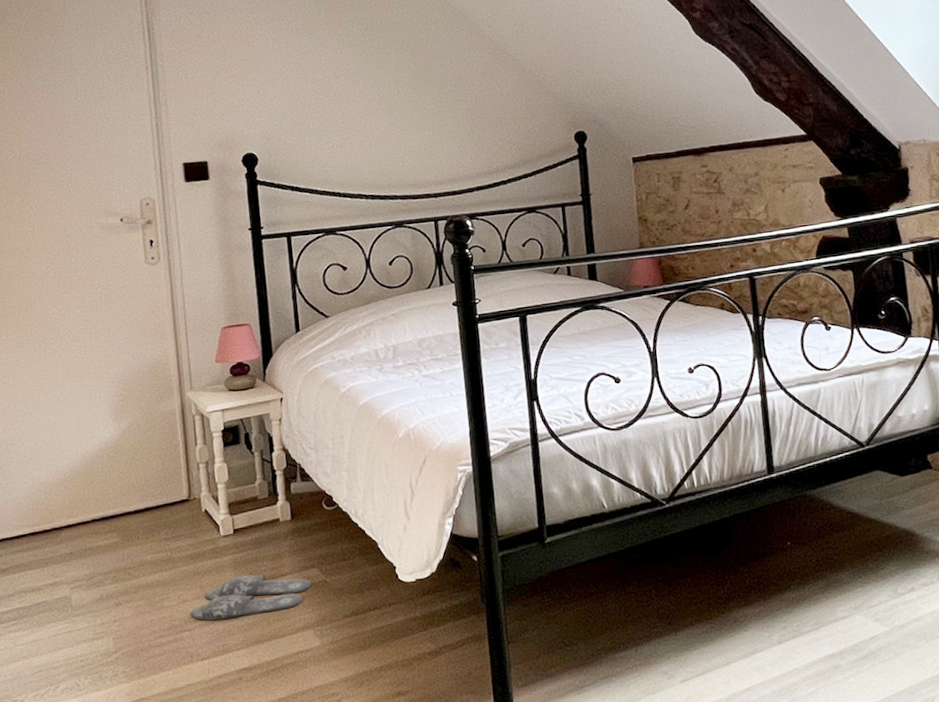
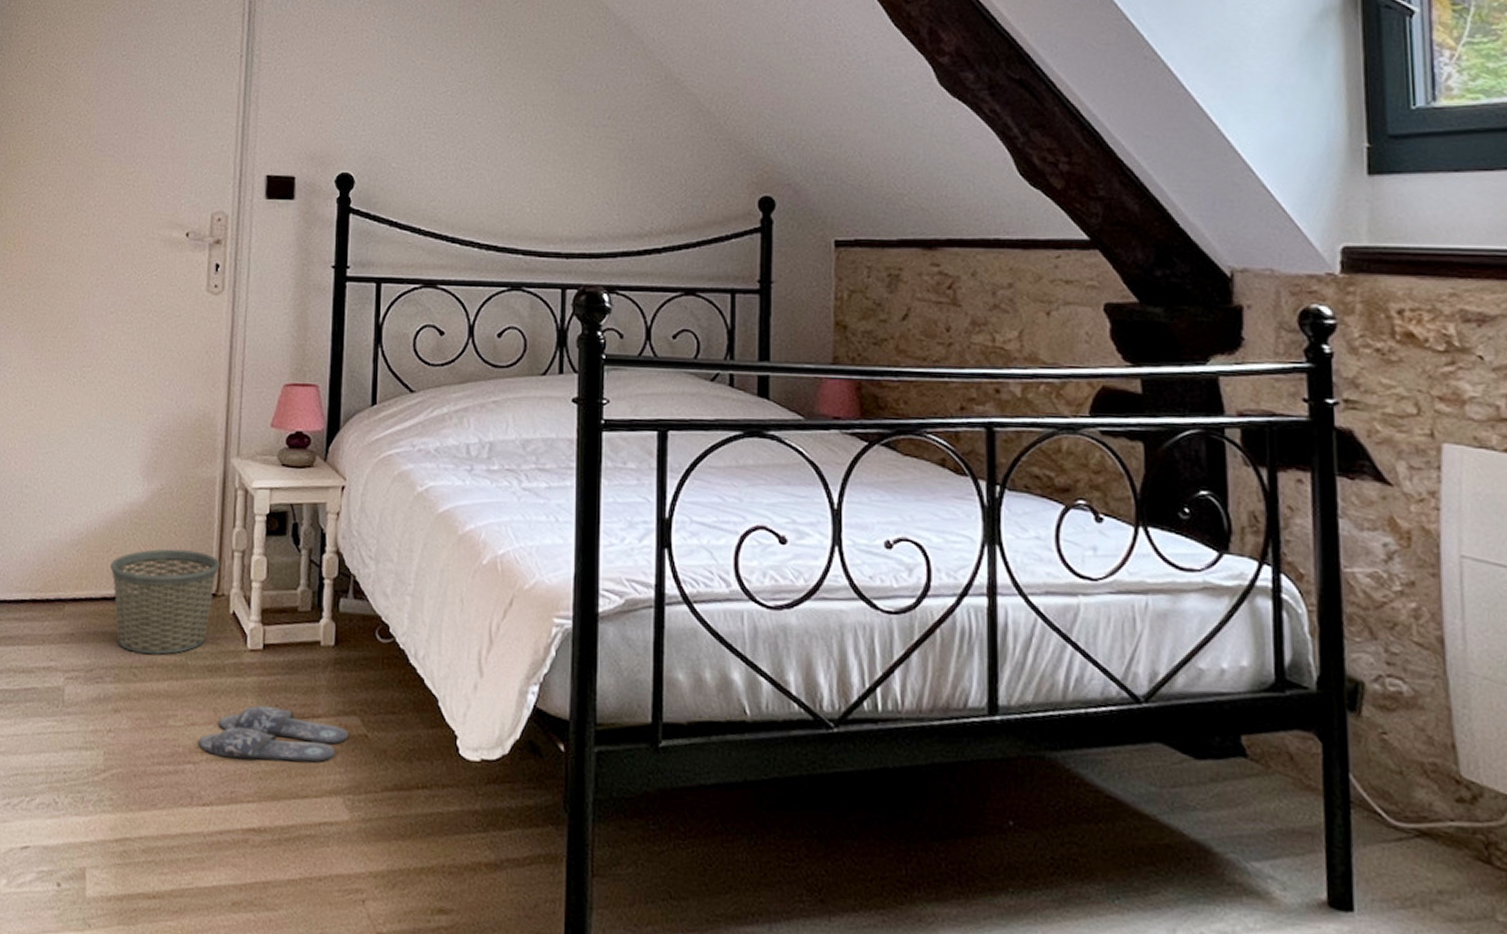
basket: none [95,469,189,557] -> present [110,549,220,655]

